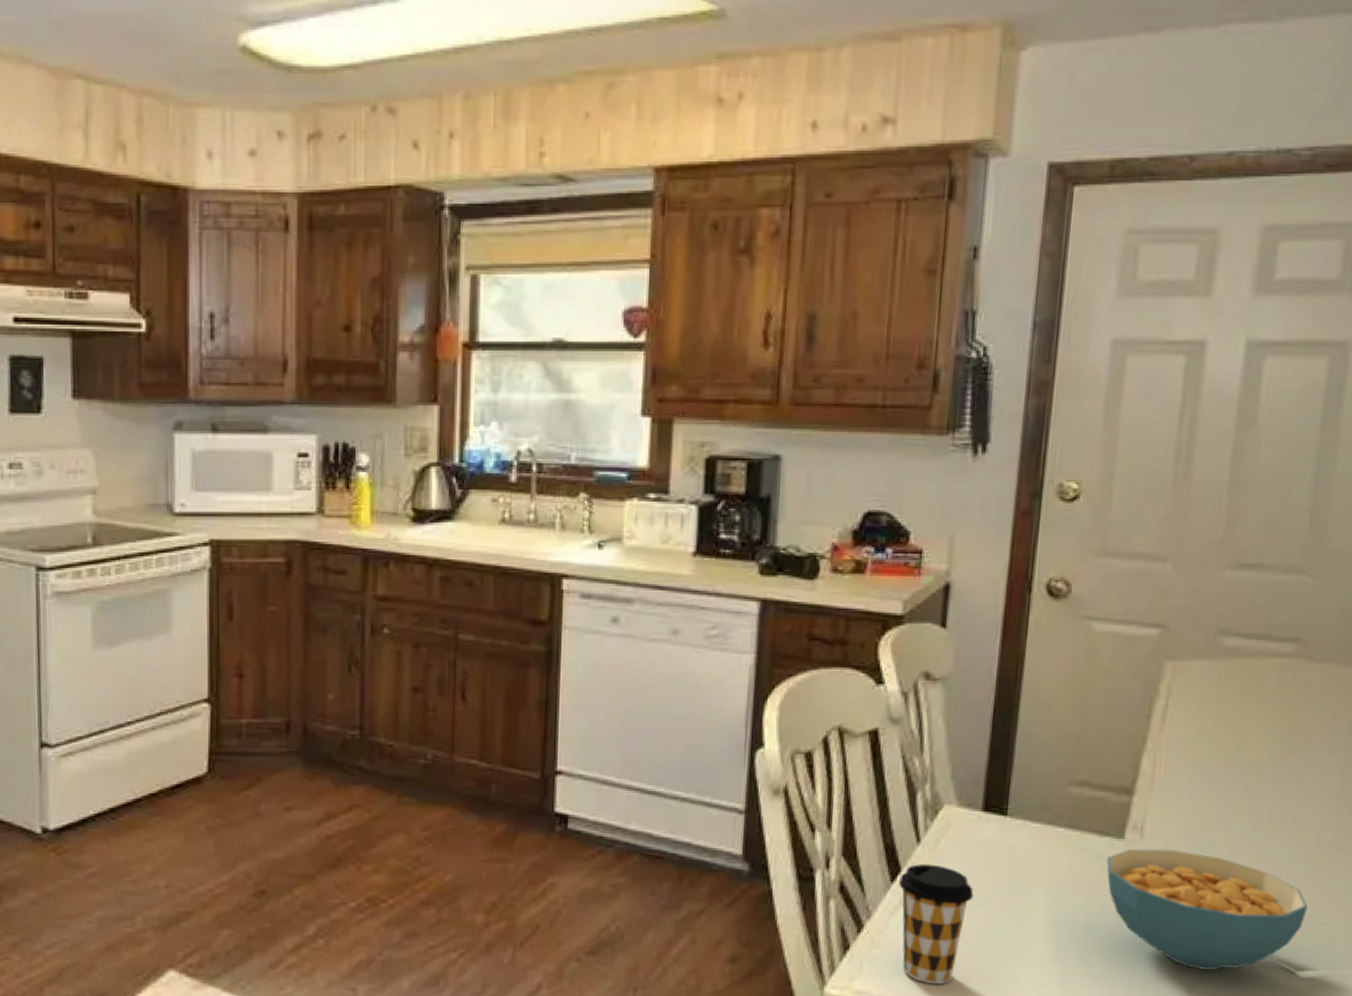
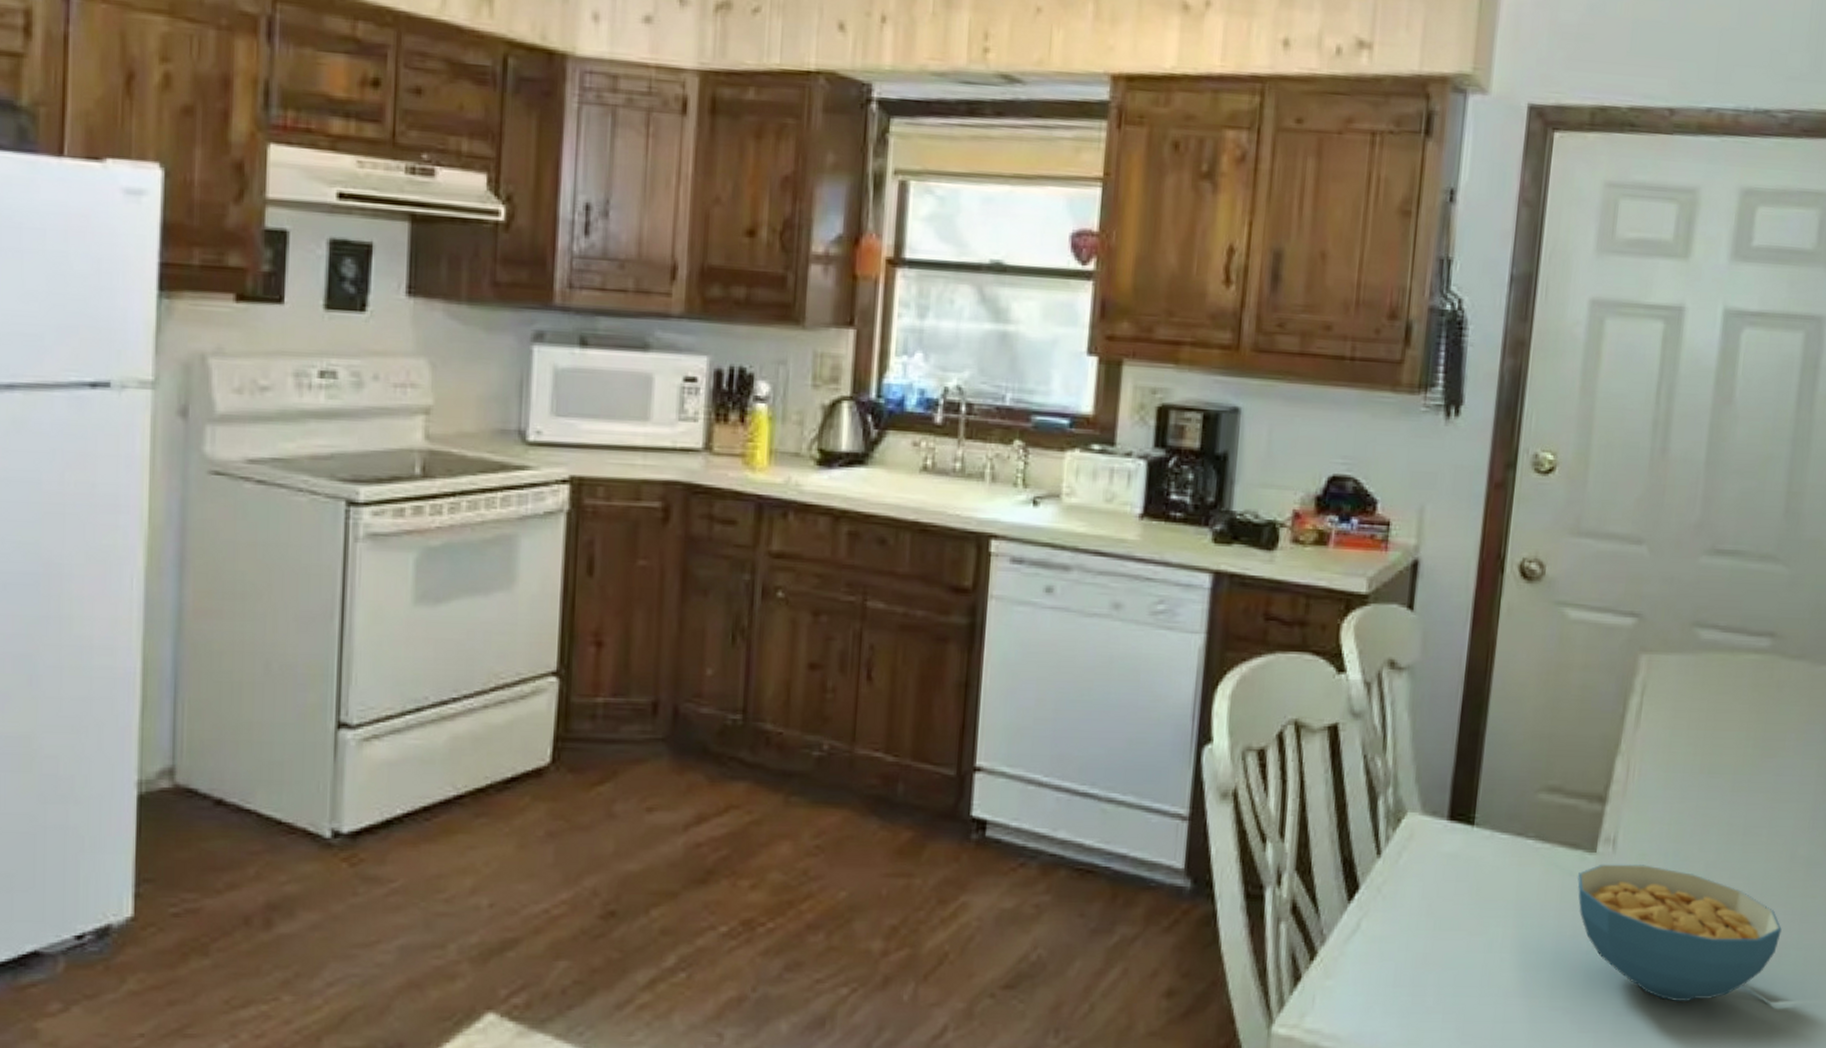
coffee cup: present [898,864,974,985] -> none [1356,881,1437,1021]

